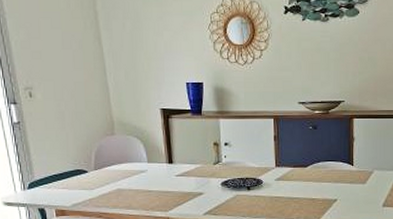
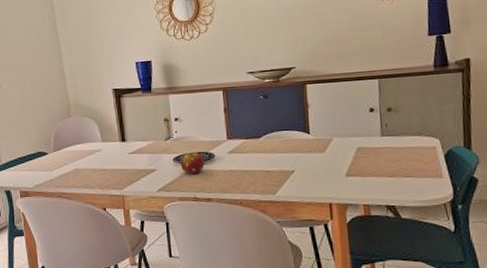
fruit: none [228,177,252,198] -> present [180,151,204,174]

